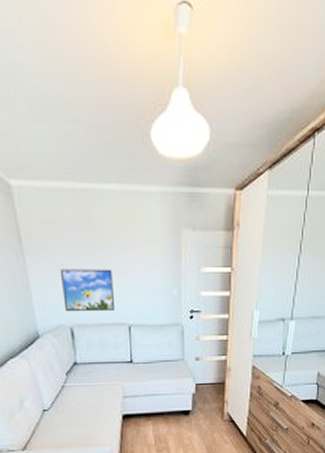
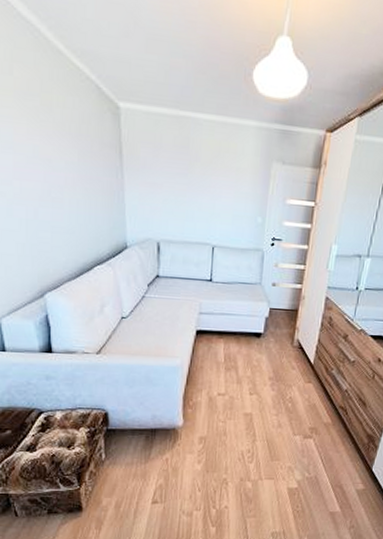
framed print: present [59,269,114,312] -> none [154,187,203,232]

